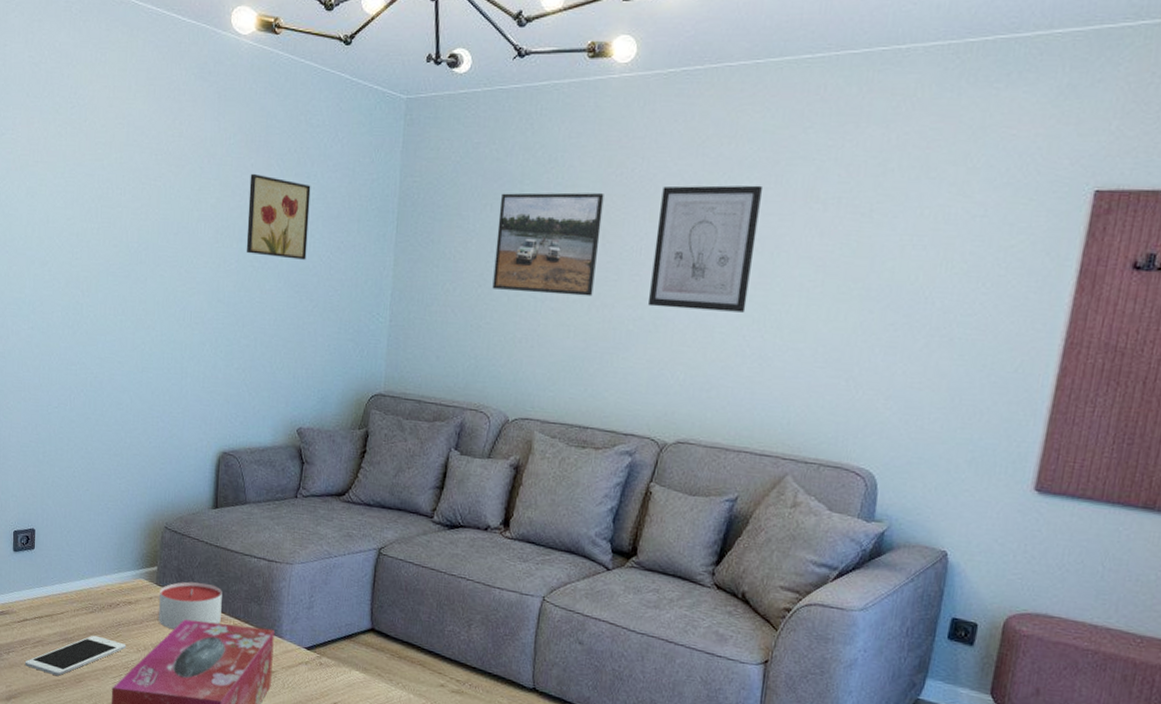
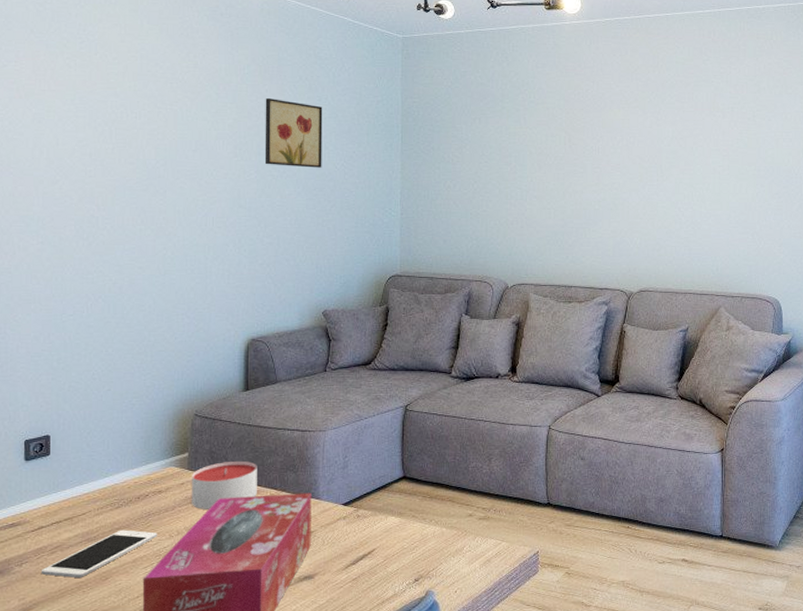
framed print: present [492,192,604,297] -> none [486,108,567,186]
wall art: present [647,185,764,313] -> none [607,100,681,191]

